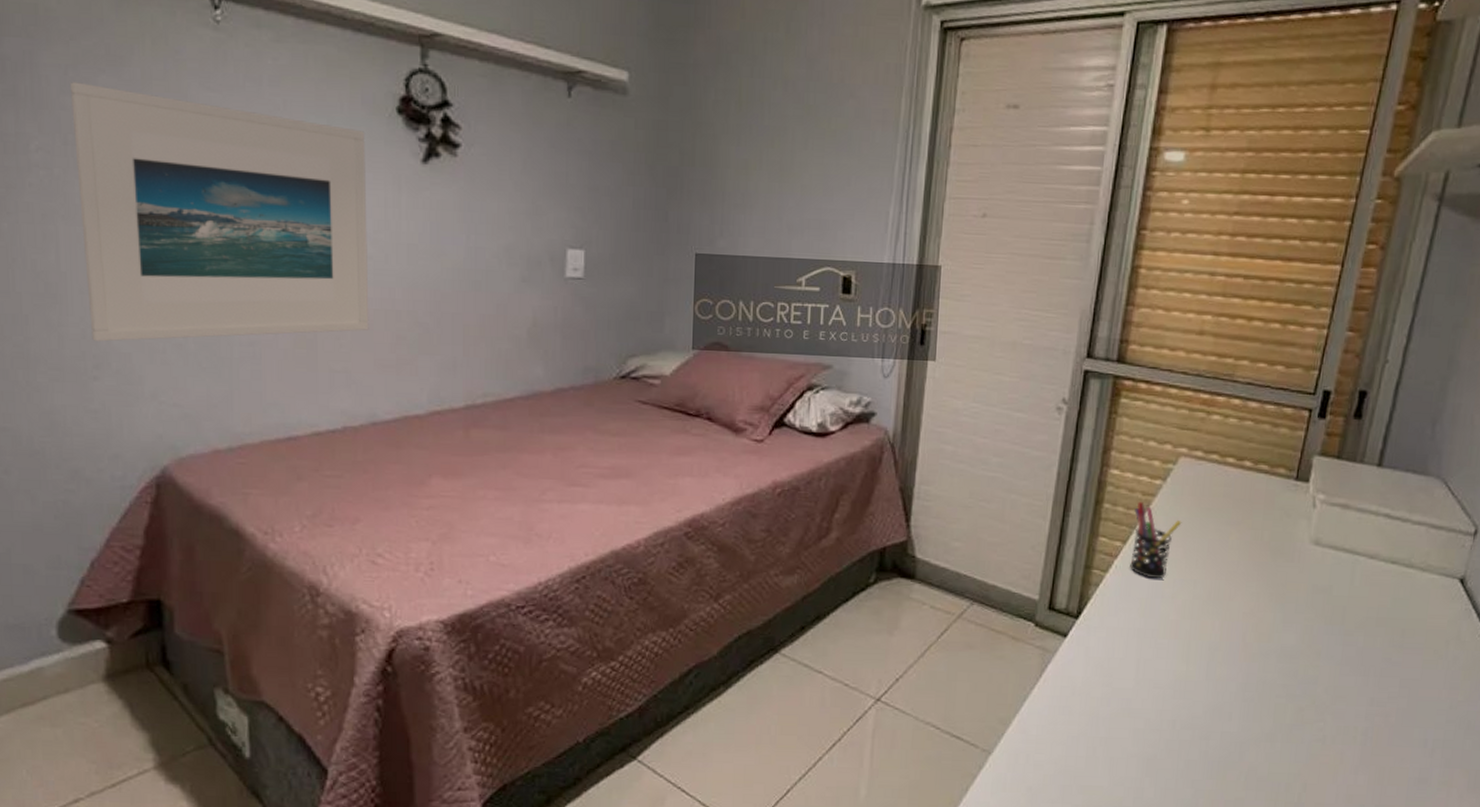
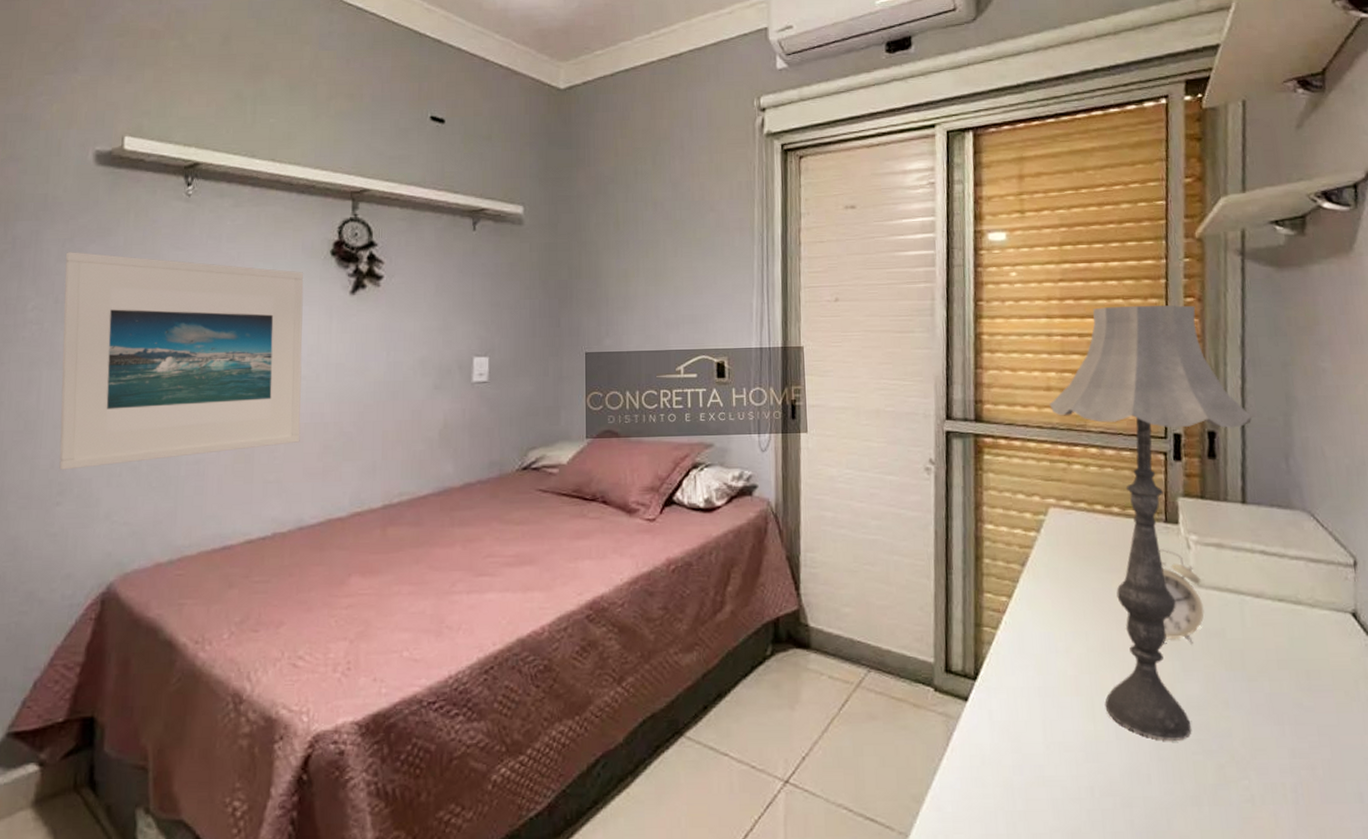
pen holder: present [1130,502,1182,578] -> none [1014,555,1063,632]
table lamp: none [1199,248,1409,685] -> present [1049,304,1252,741]
alarm clock: none [1272,506,1319,598] -> present [1159,549,1204,643]

